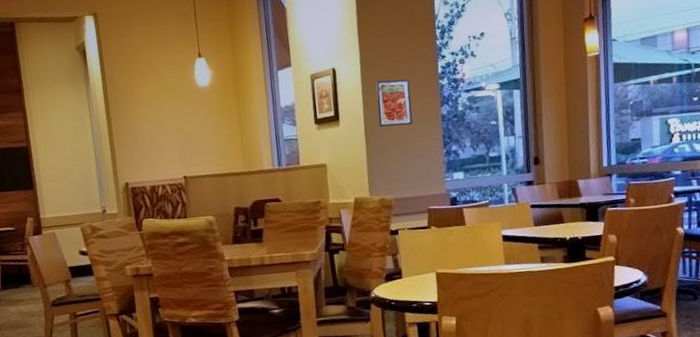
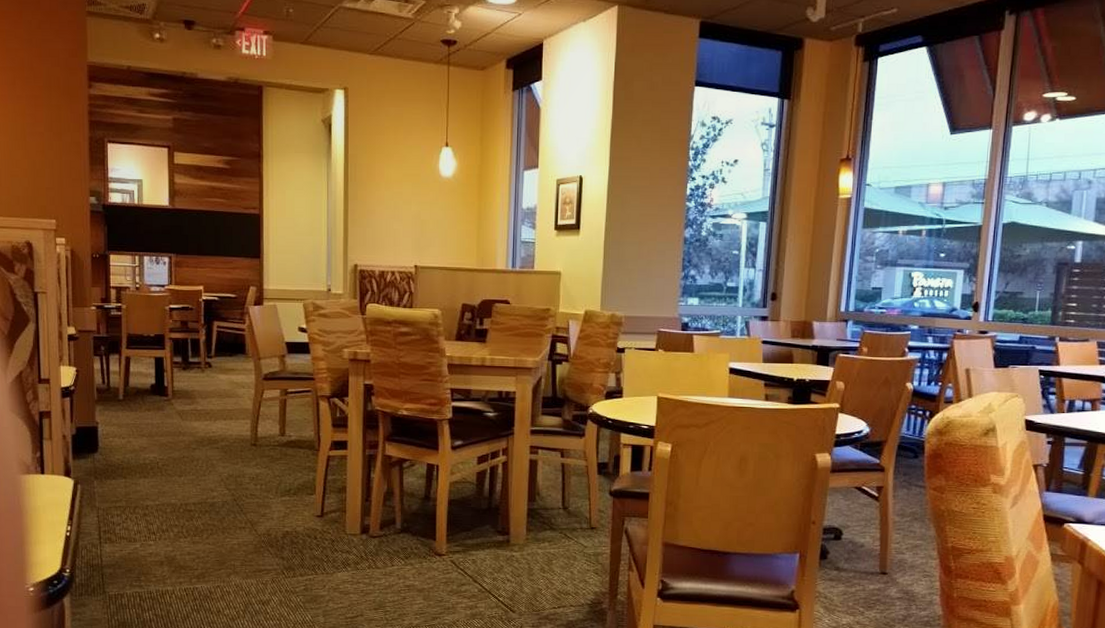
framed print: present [375,79,413,127] -> none [619,194,657,243]

